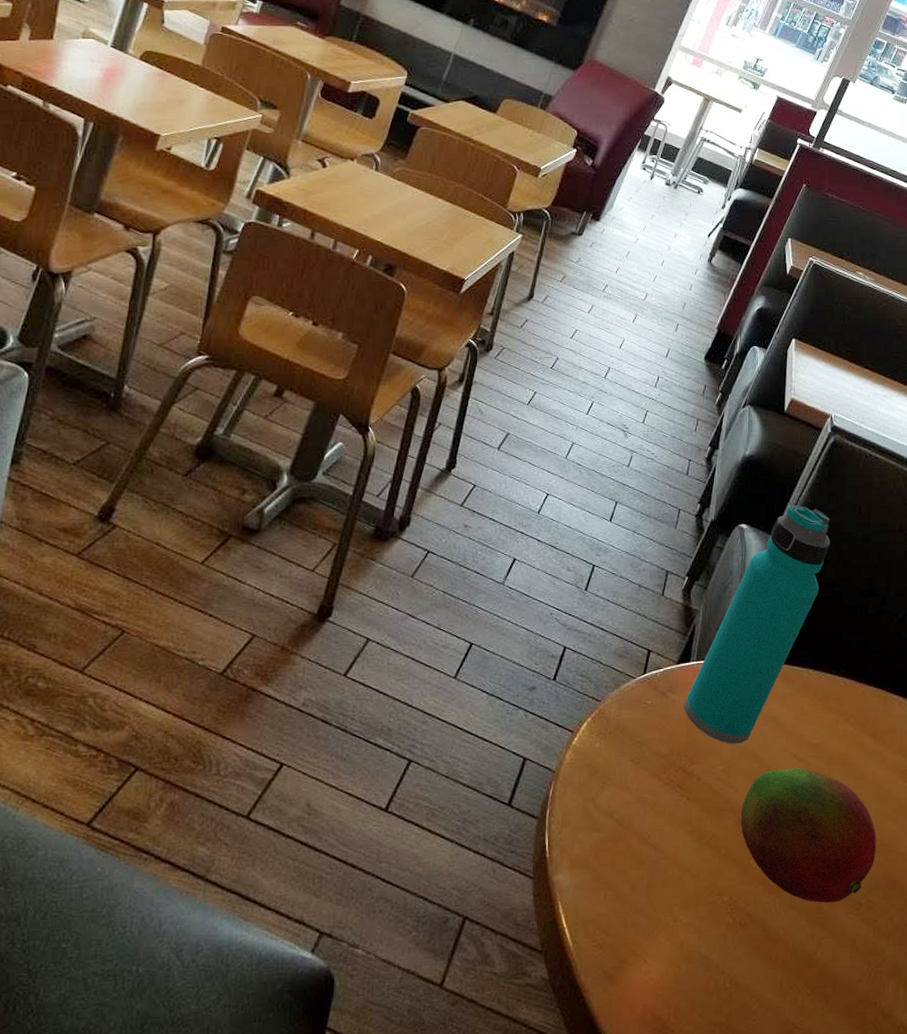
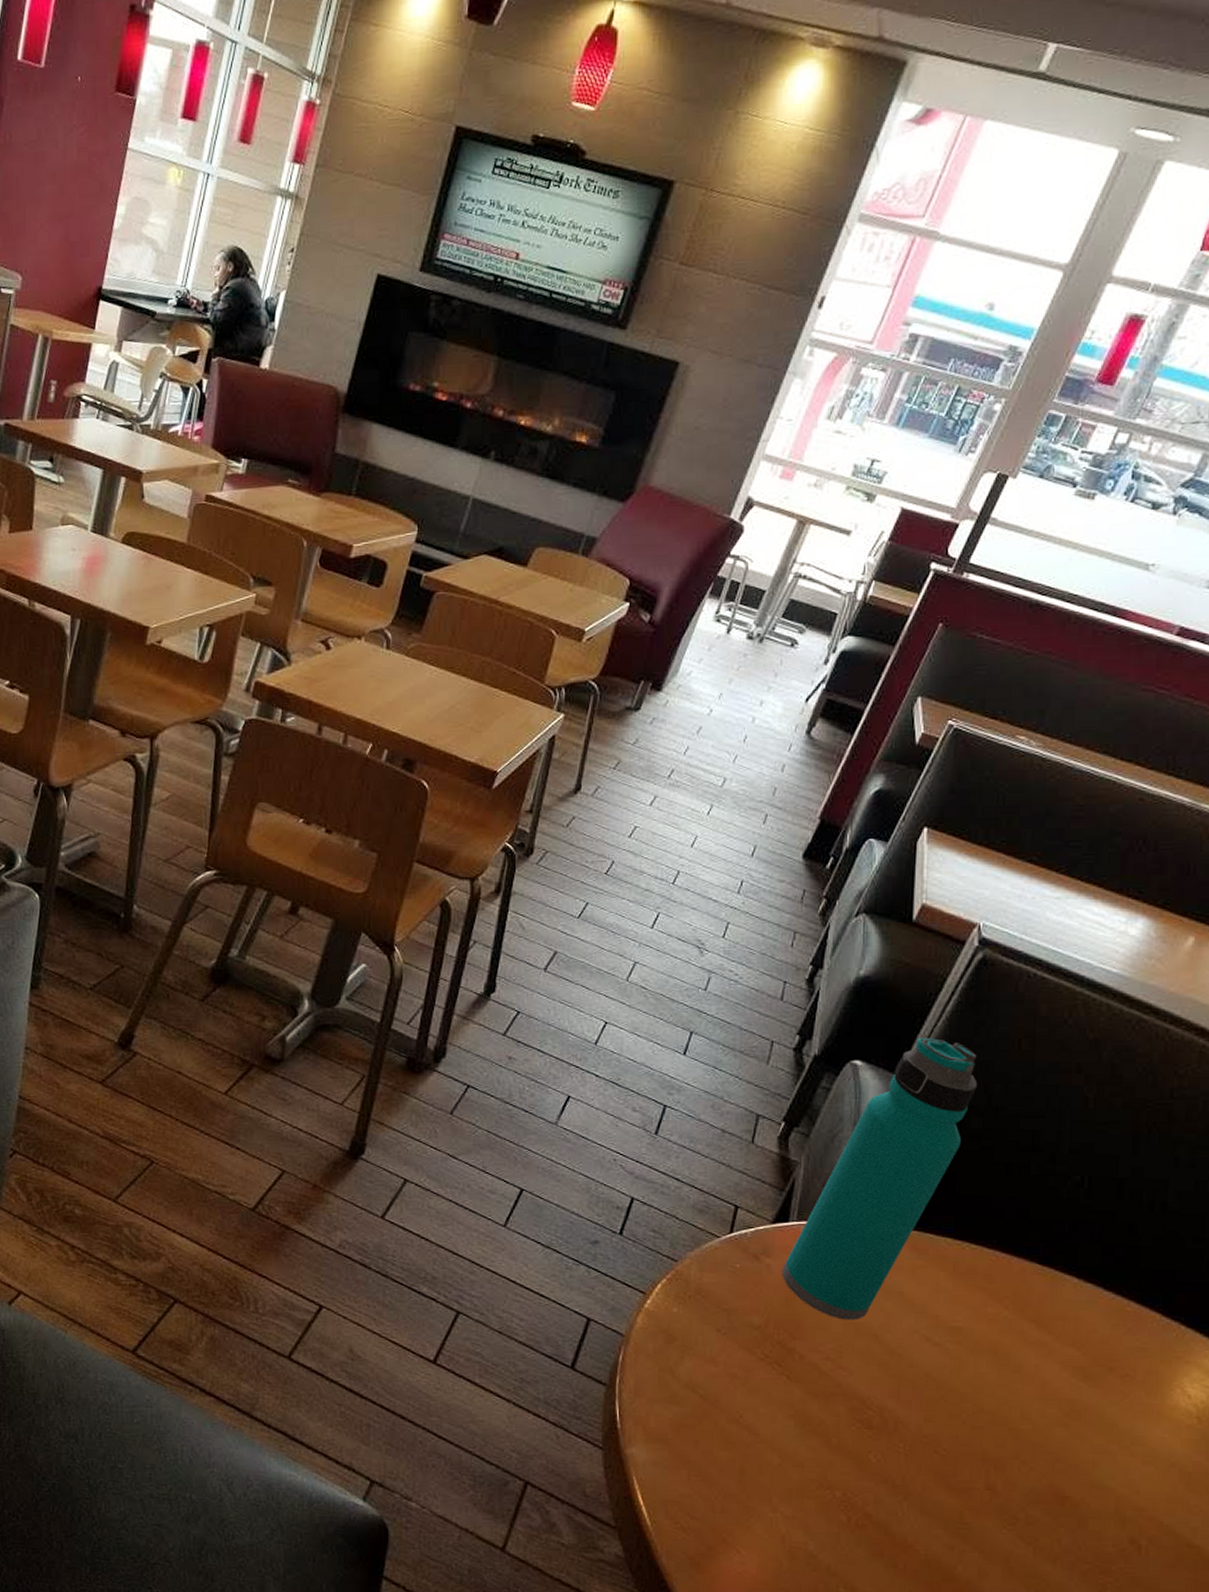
fruit: present [740,767,876,903] -> none [856,1352,1039,1513]

